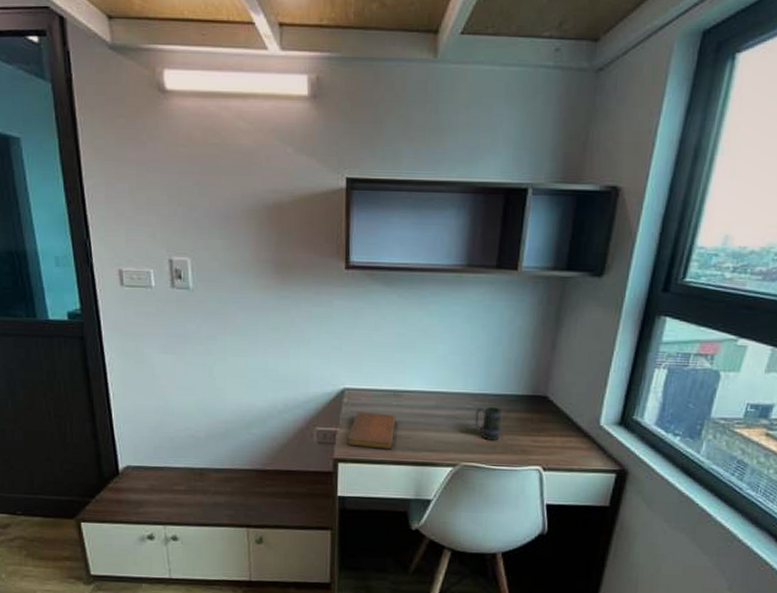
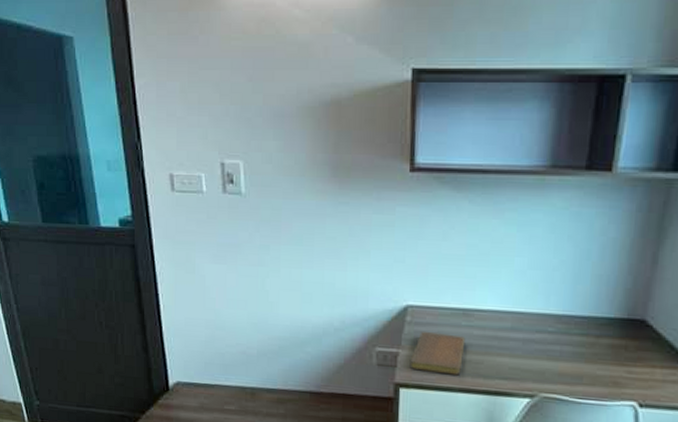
mug: present [474,406,502,440] -> none [556,329,590,370]

